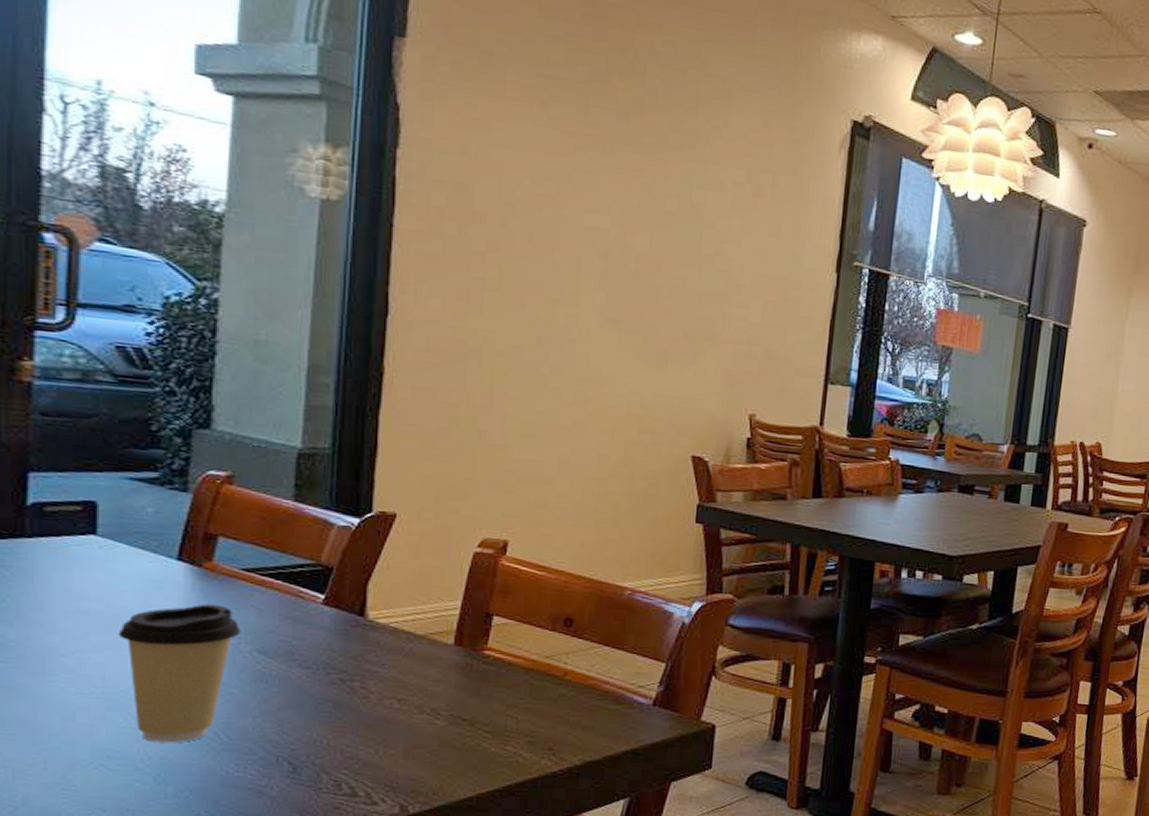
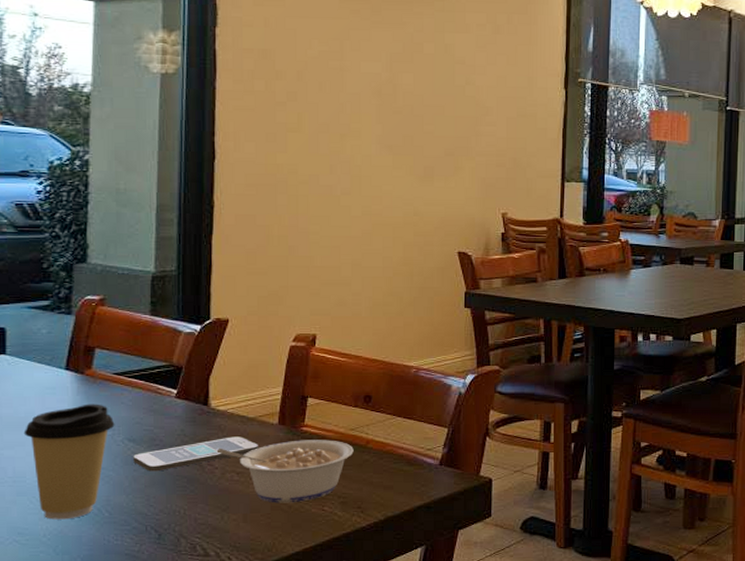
smartphone: none [264,656,427,692] -> present [133,436,258,472]
legume: none [373,665,548,740] -> present [216,440,354,503]

